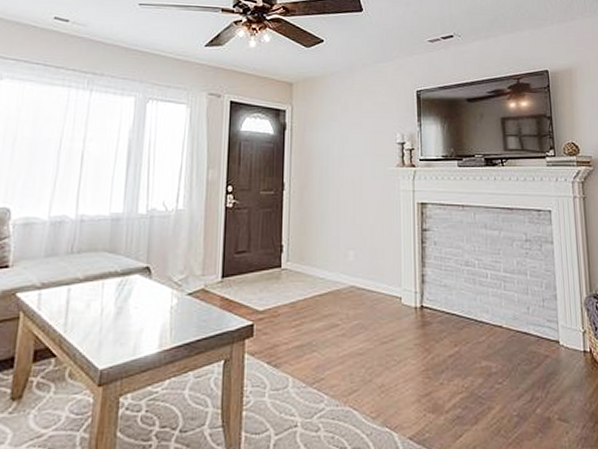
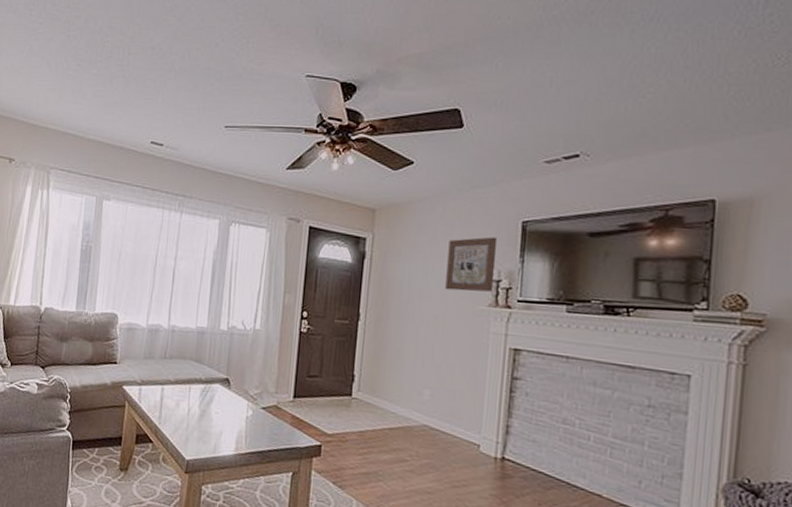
wall art: none [359,105,400,155] -> present [445,236,498,292]

